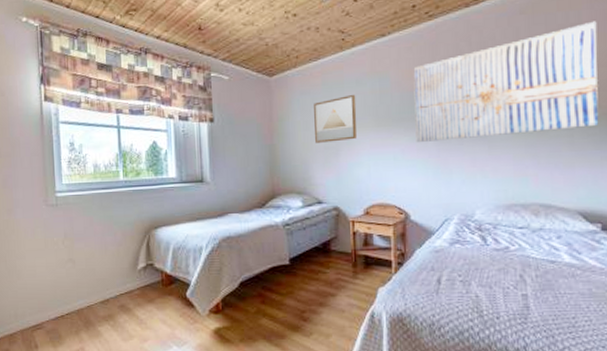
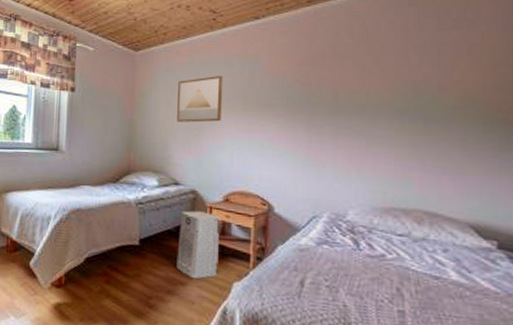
air purifier: none [325,226,364,290] -> present [176,211,219,279]
wall art: present [413,21,599,142] -> none [285,18,499,132]

